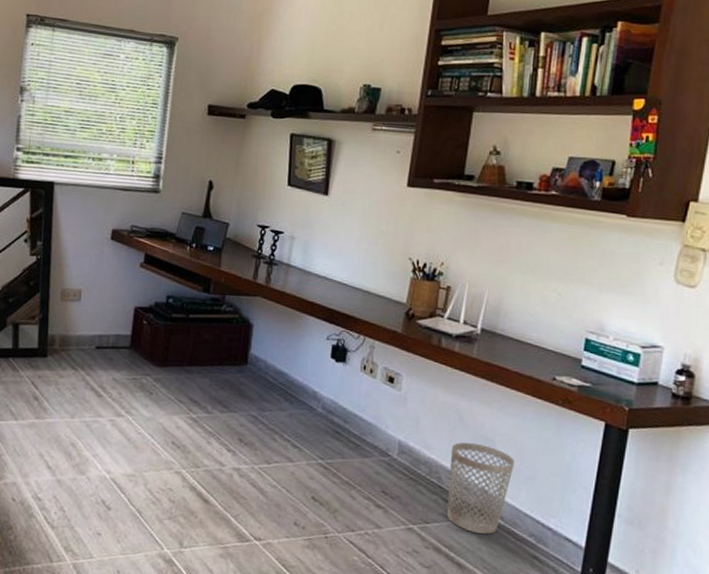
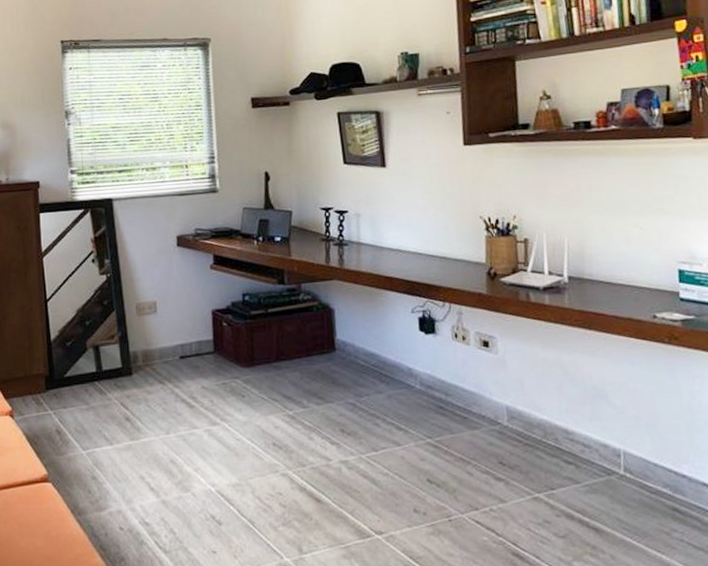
wastebasket: present [447,442,515,534] -> none [562,396,633,492]

